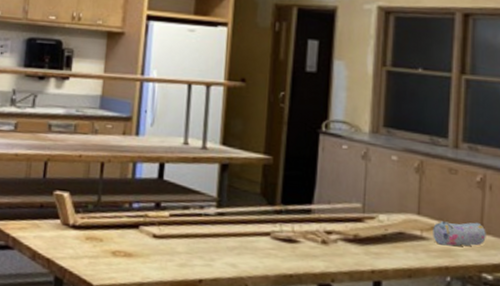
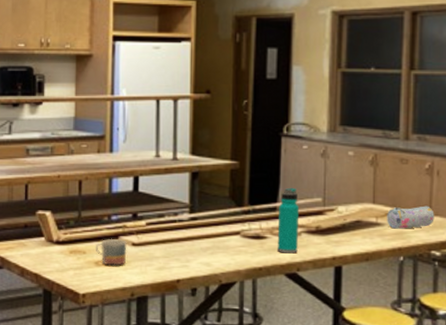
mug: none [113,227,148,258] -> present [95,238,127,266]
water bottle: none [310,189,337,262] -> present [277,187,300,254]

